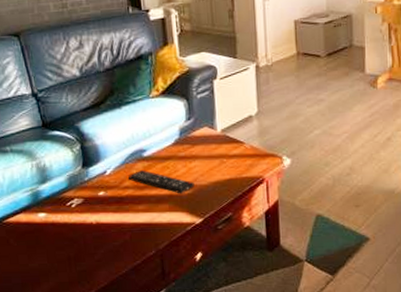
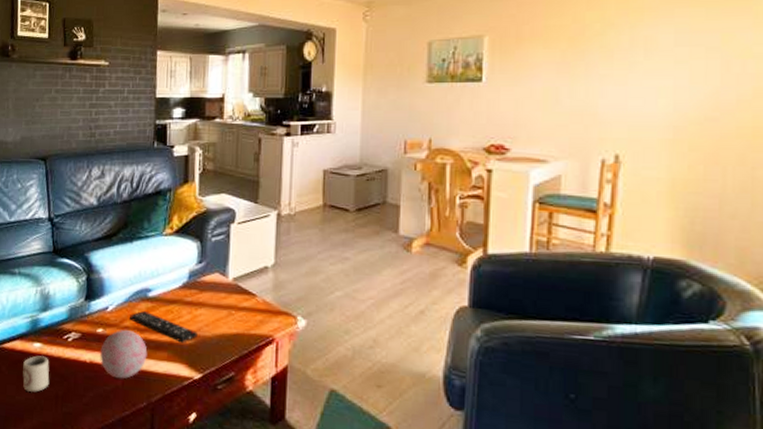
cup: none [30,224,60,258] -> present [22,355,50,392]
decorative orb: none [104,189,150,234] -> present [99,329,148,379]

